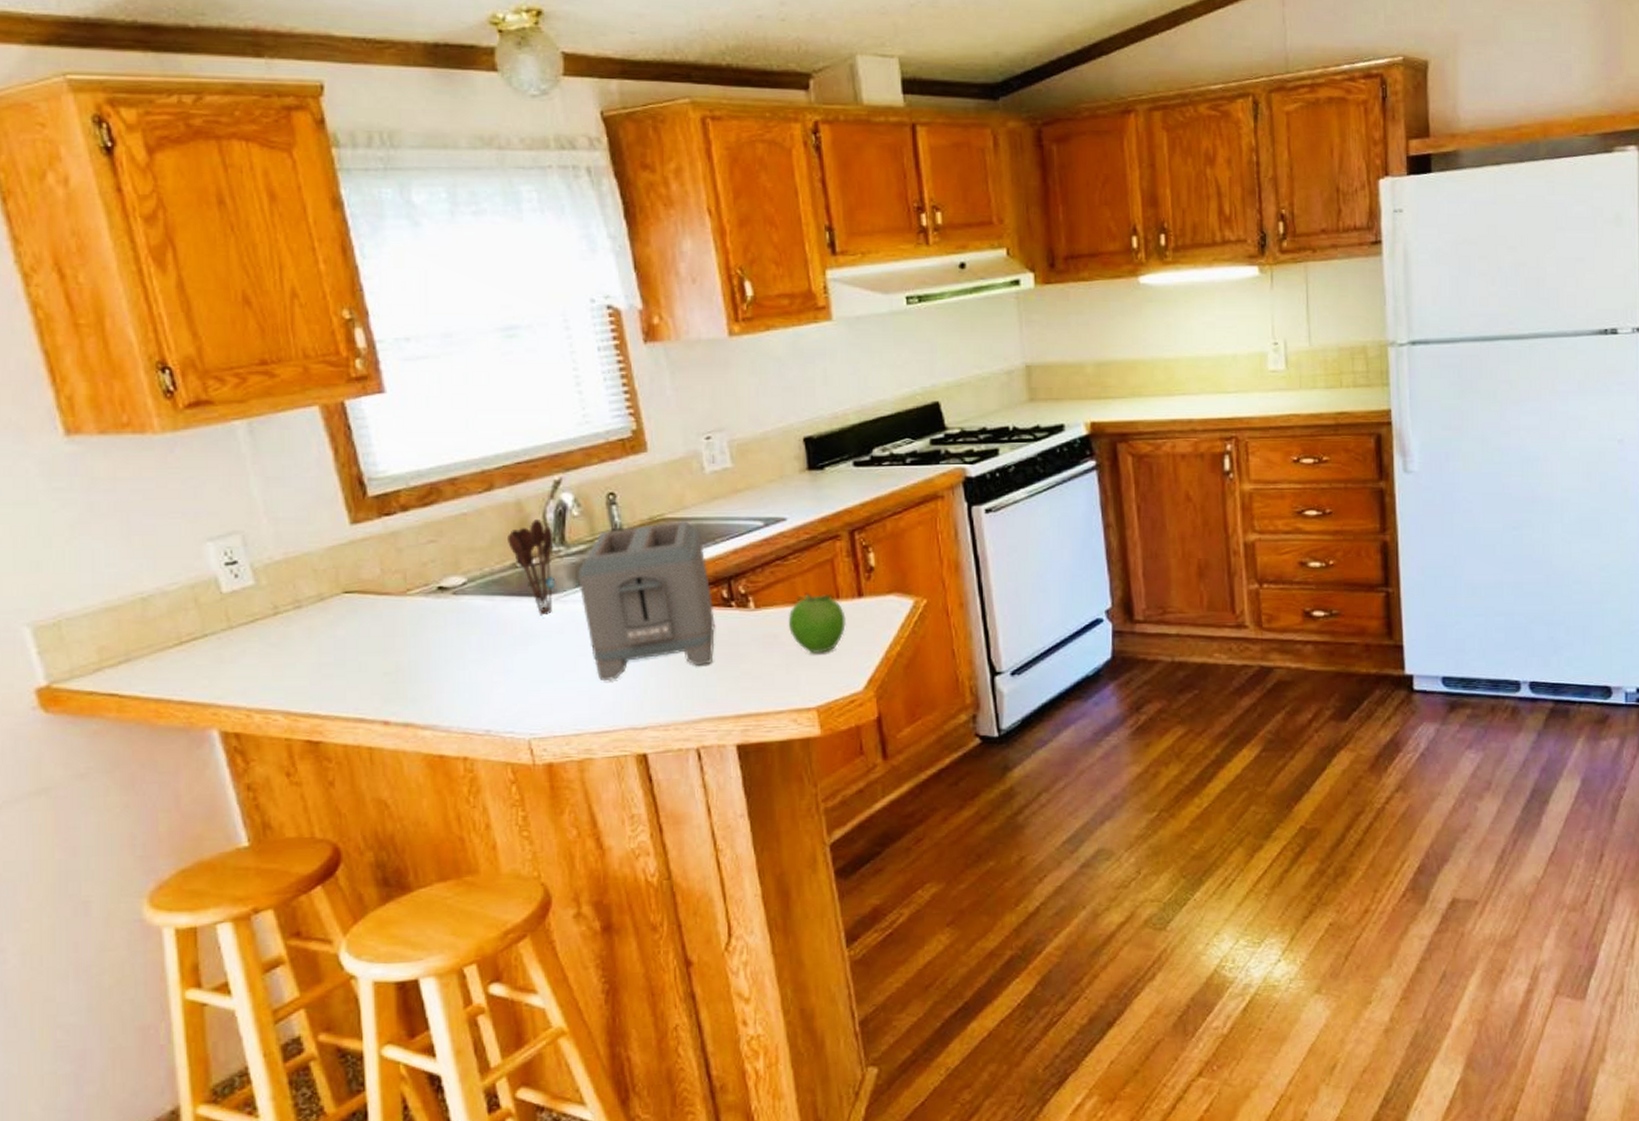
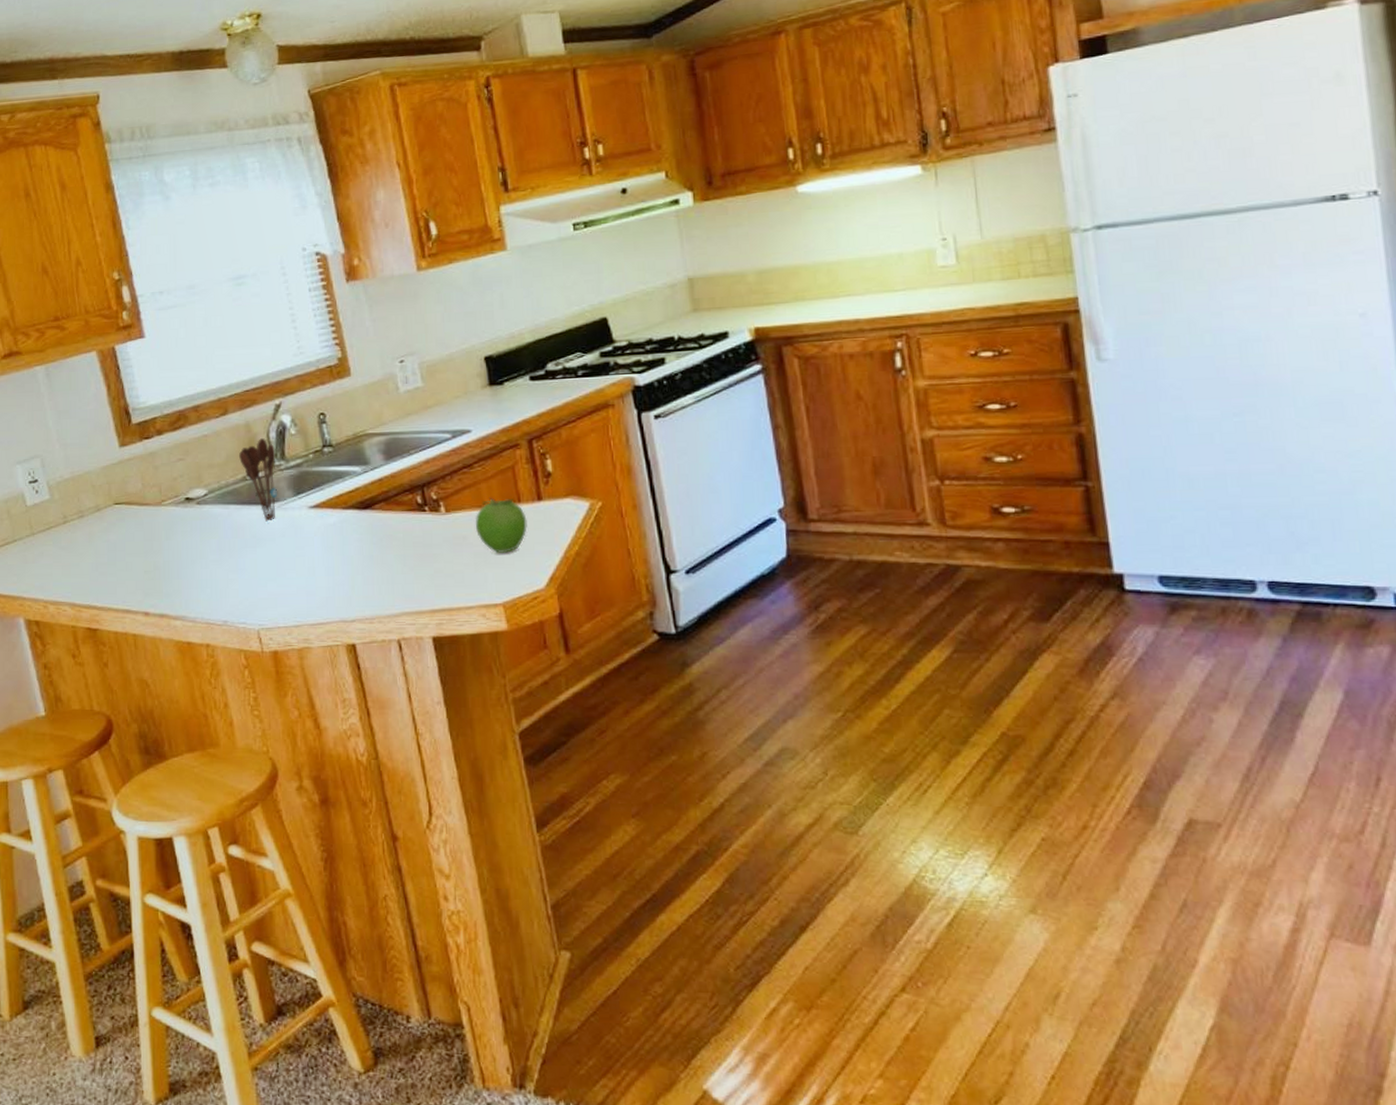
toaster: present [578,520,715,682] -> none [296,434,412,579]

